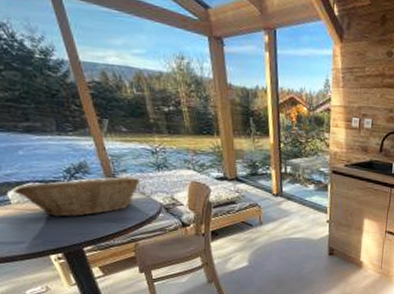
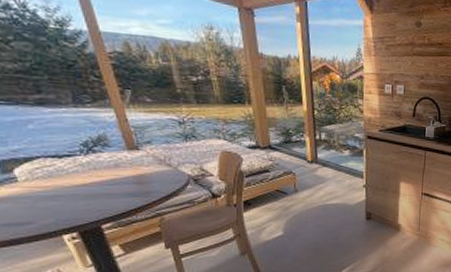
fruit basket: present [13,176,141,217] -> none [21,148,167,193]

